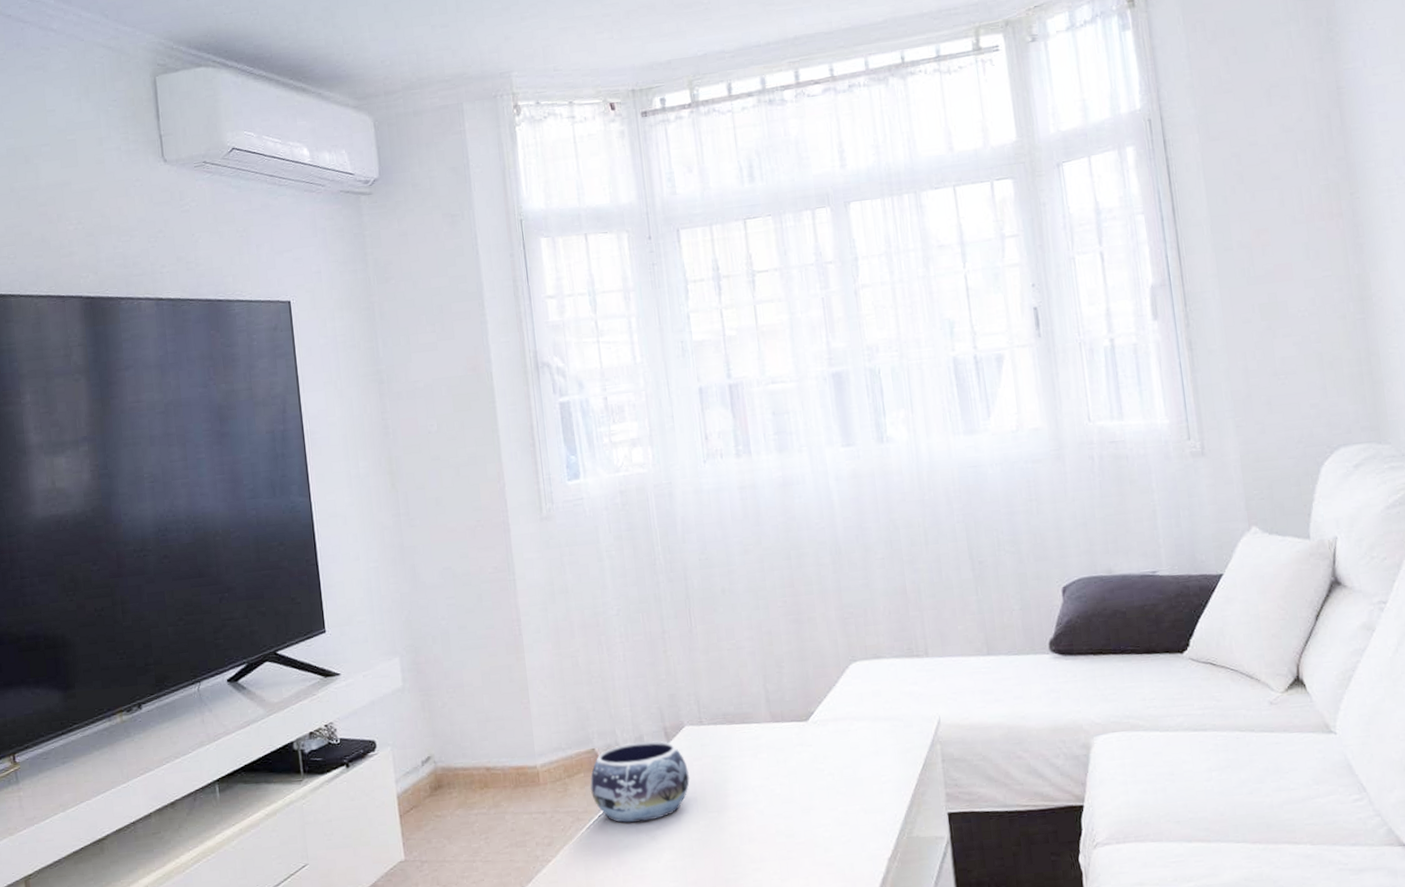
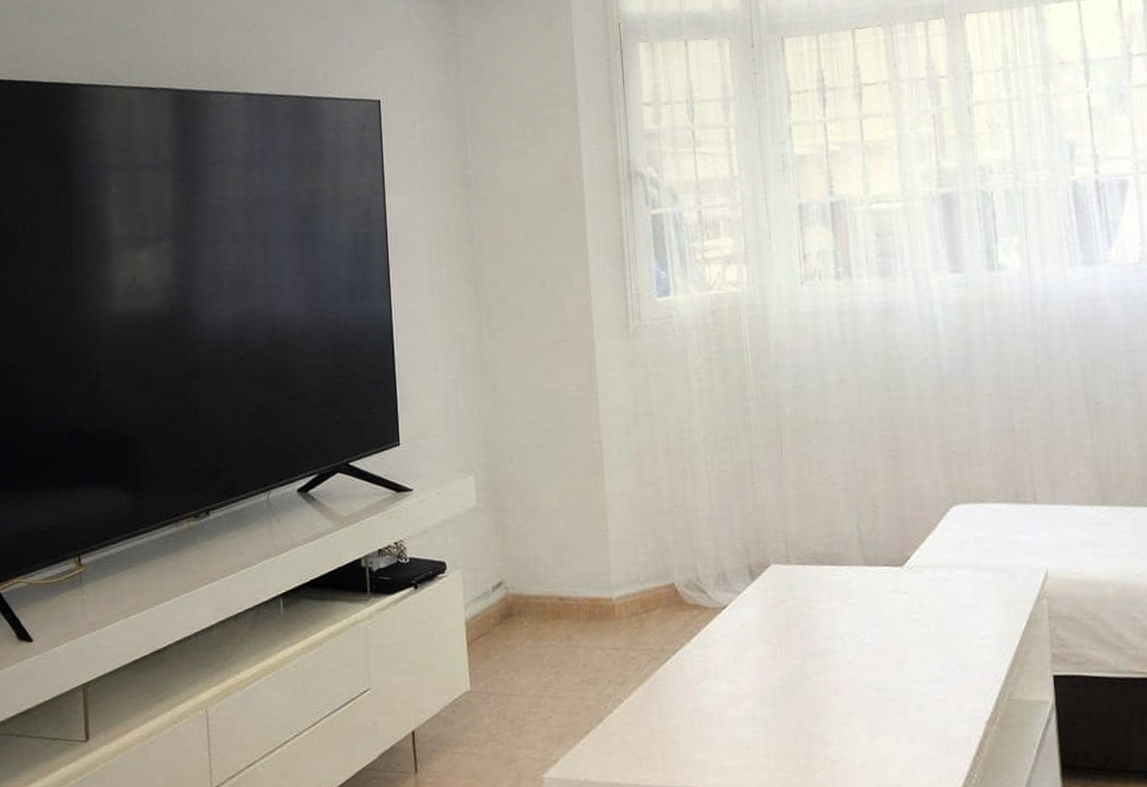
decorative bowl: present [590,741,690,823] -> none [667,579,775,666]

